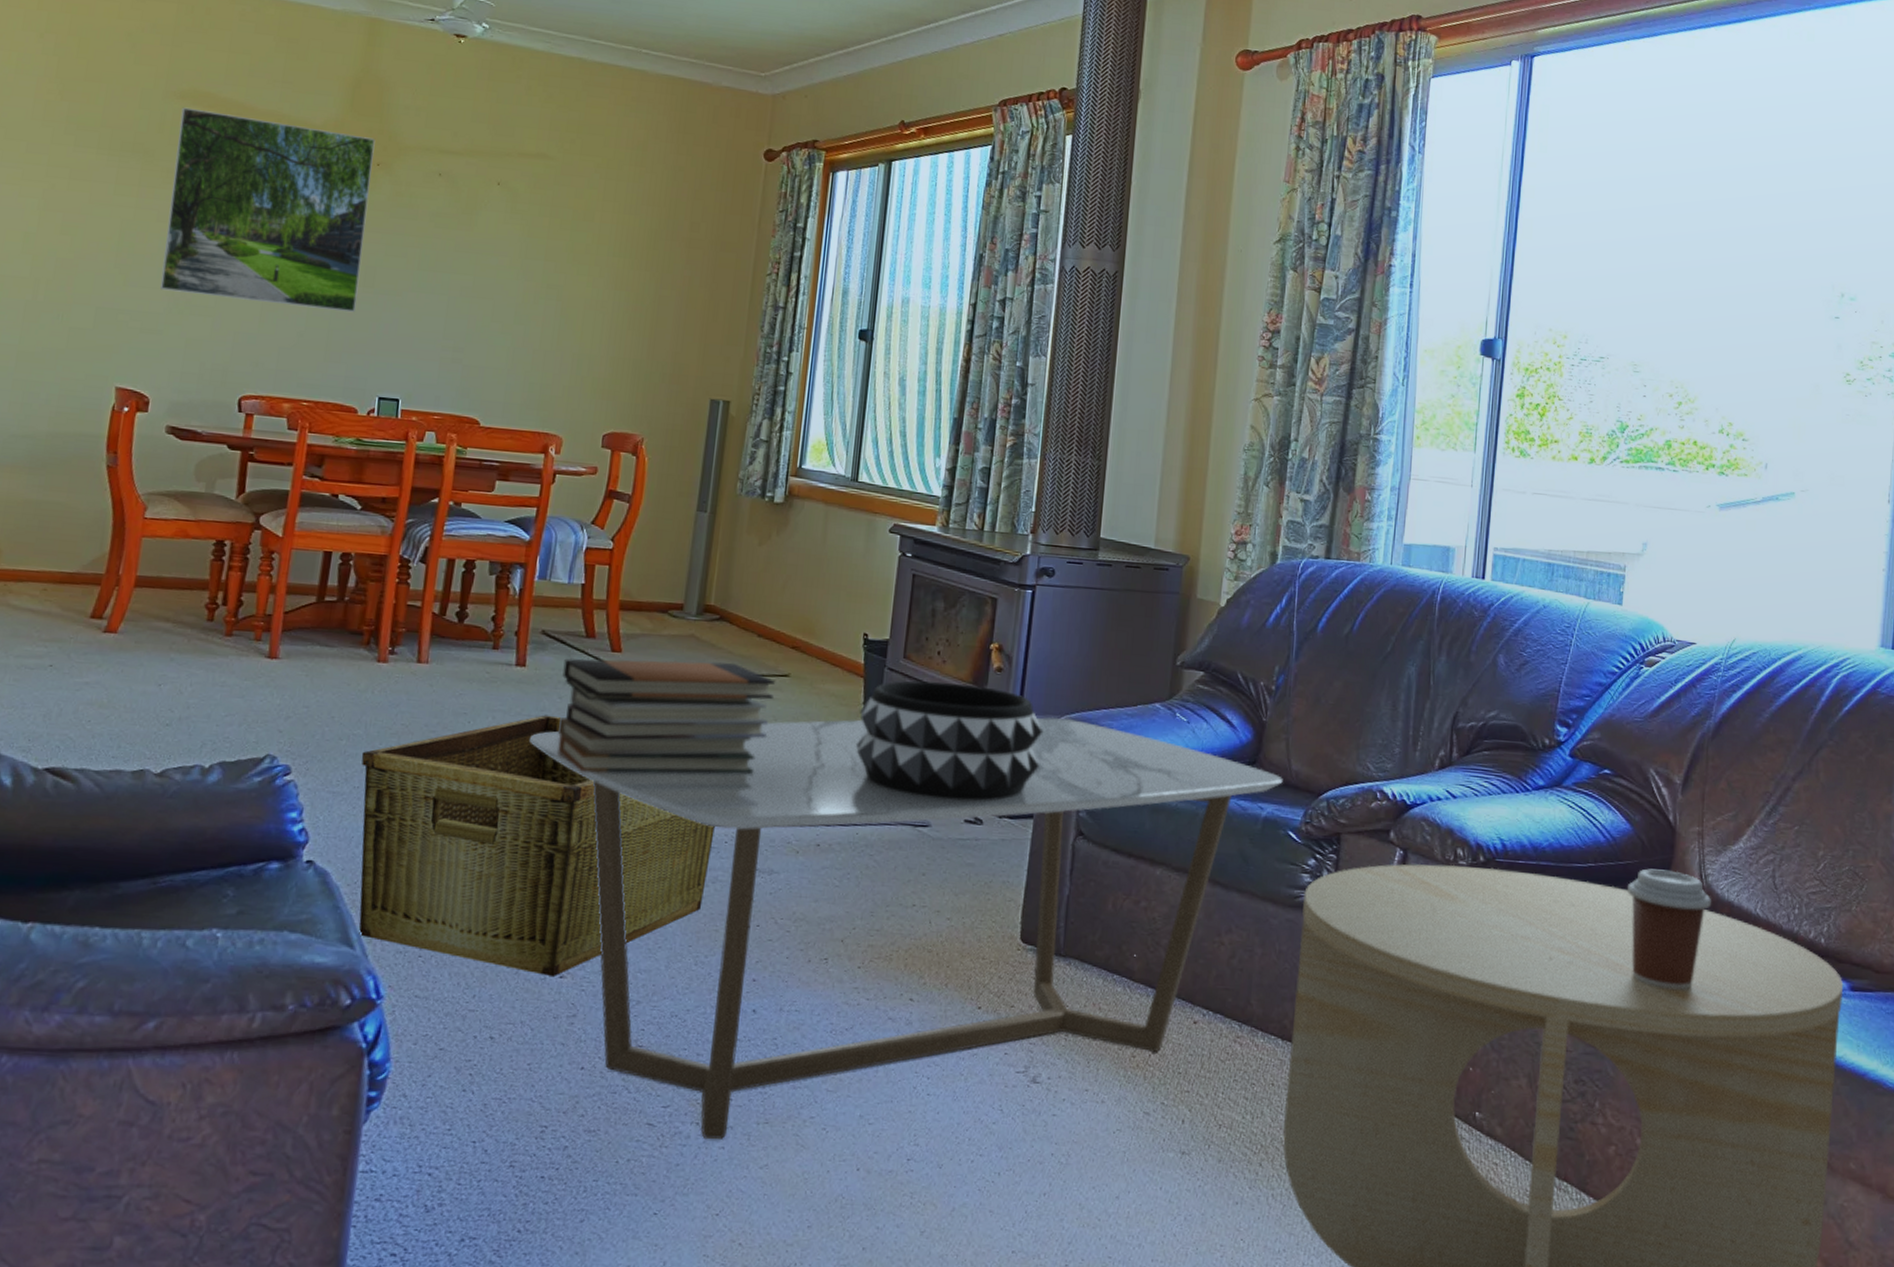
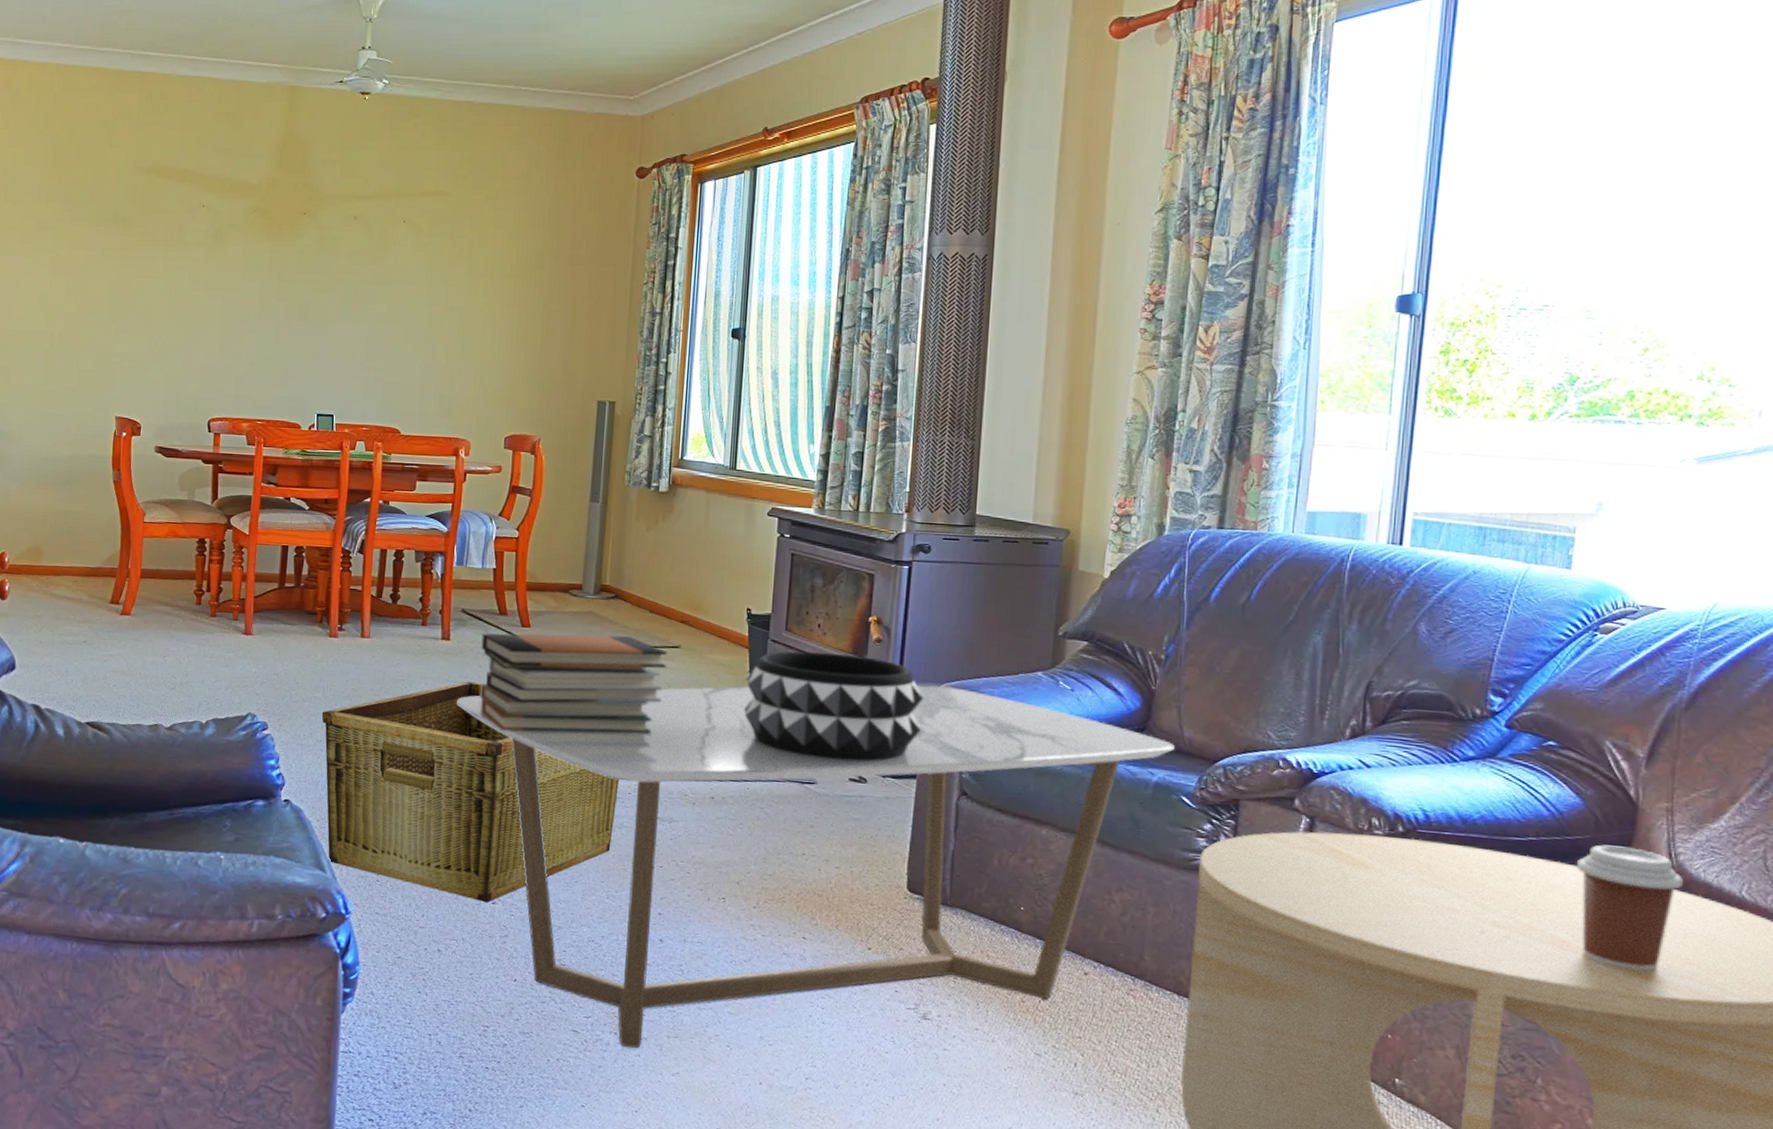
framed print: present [160,107,376,313] -> none [142,180,301,343]

